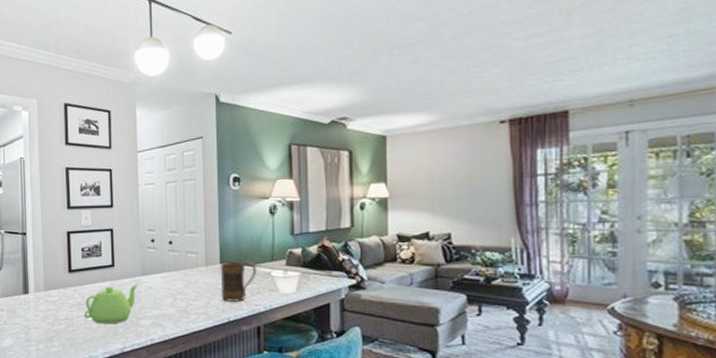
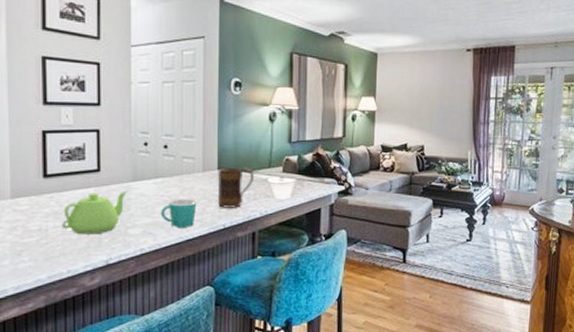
mug: none [167,292,202,321] -> present [160,198,197,229]

